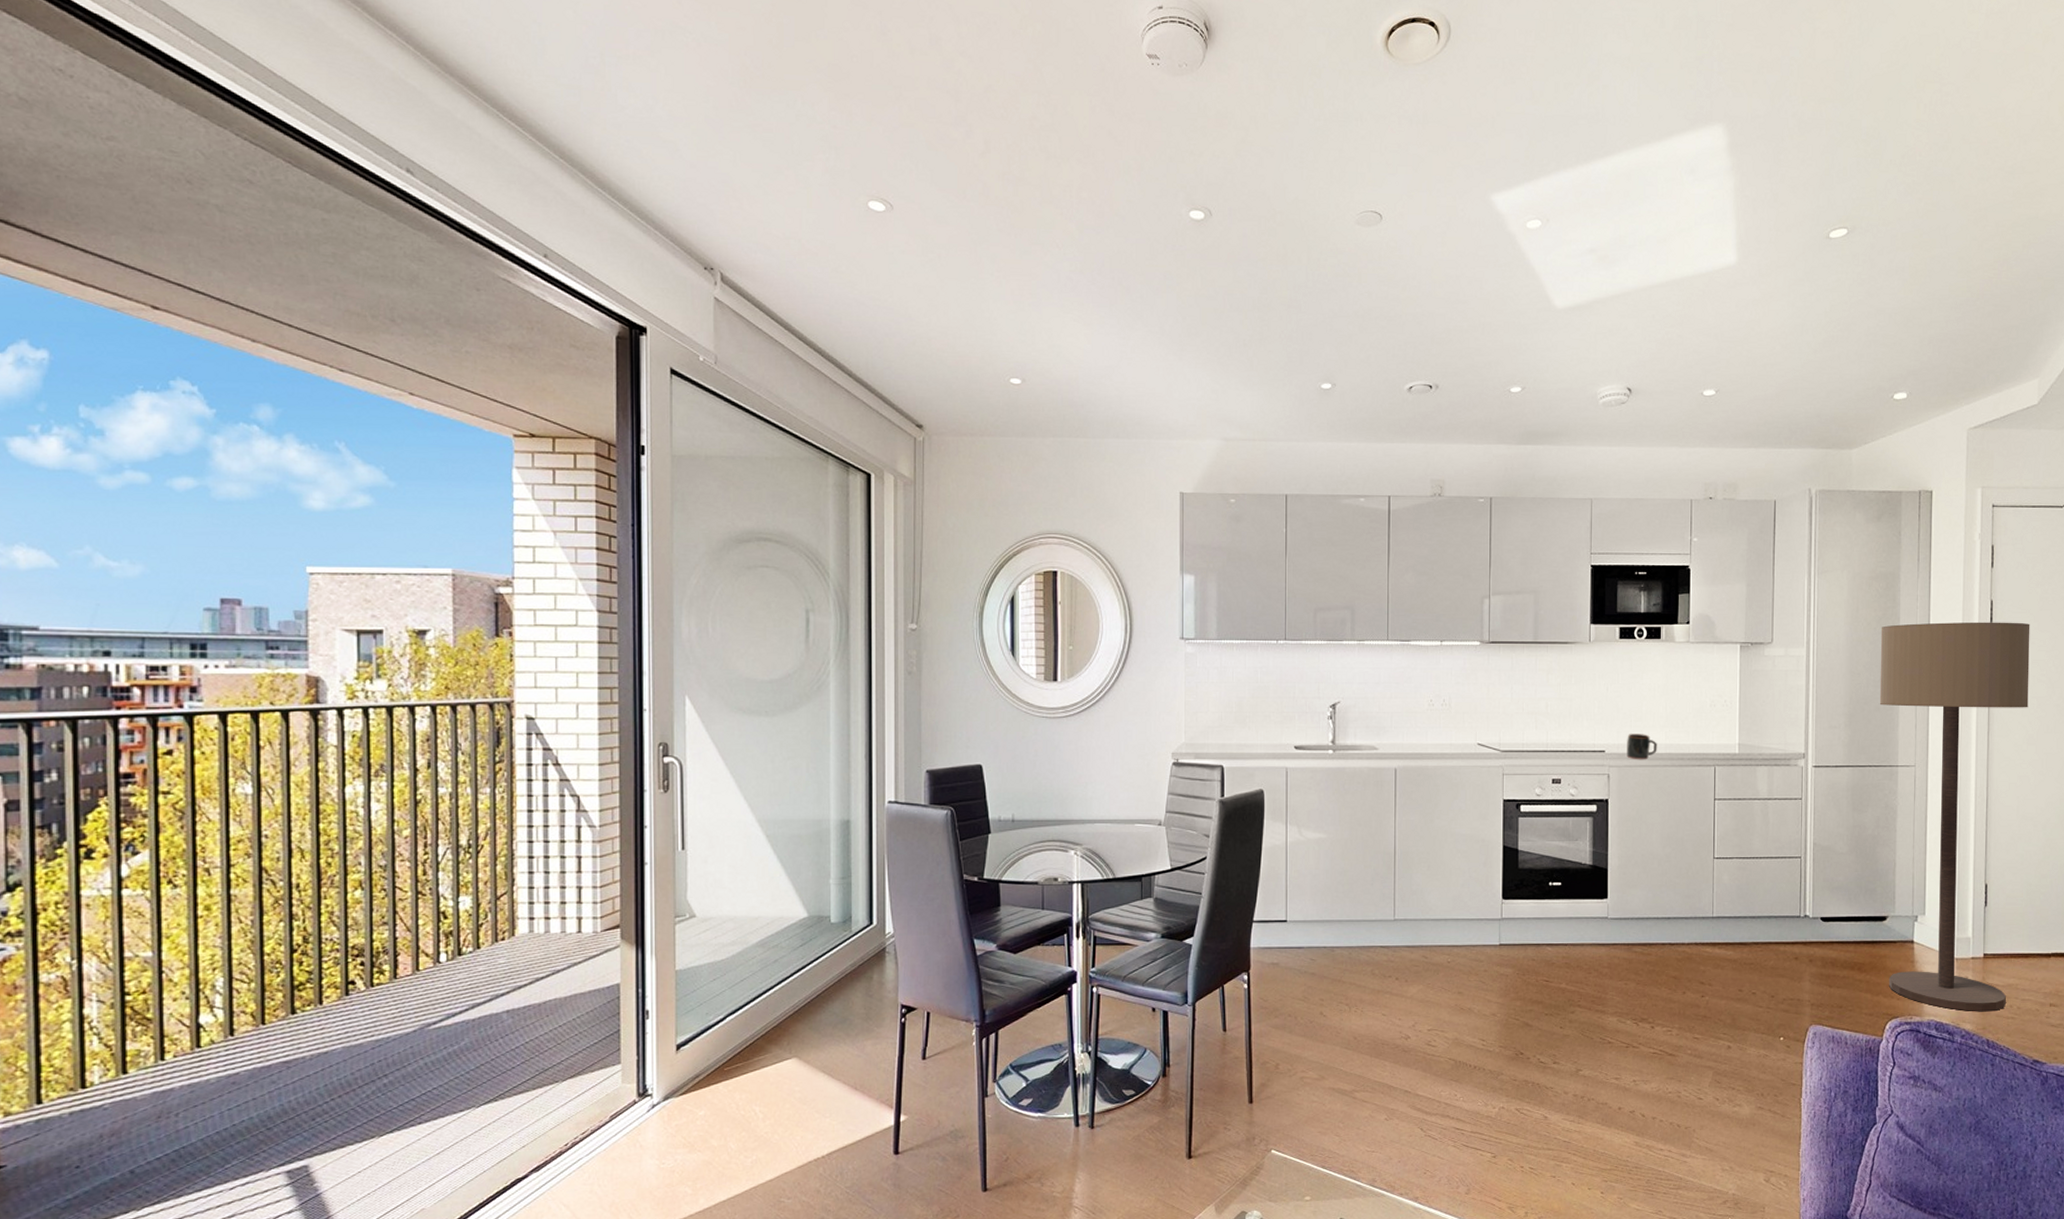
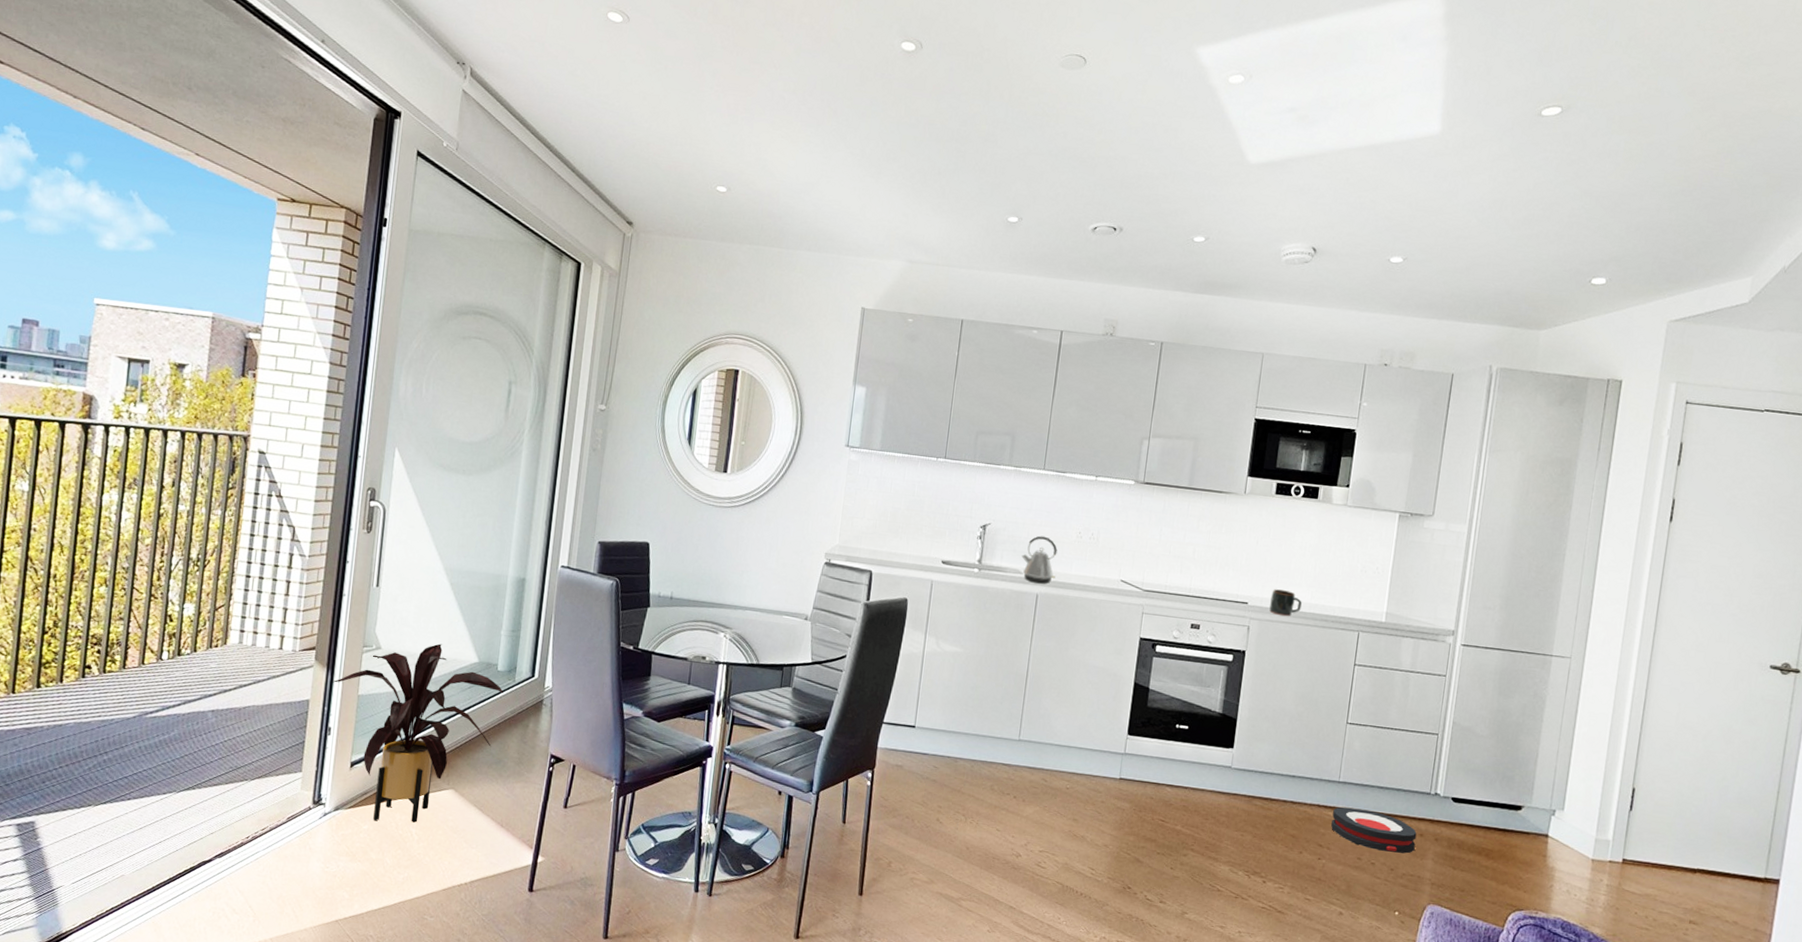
house plant: none [645,902,840,1105] -> present [333,643,503,823]
kettle: none [1375,708,1412,759] -> present [1022,535,1058,585]
robot vacuum: none [1710,941,1792,980] -> present [1331,807,1417,854]
floor lamp: present [1879,622,2030,1012] -> none [1516,512,1714,919]

